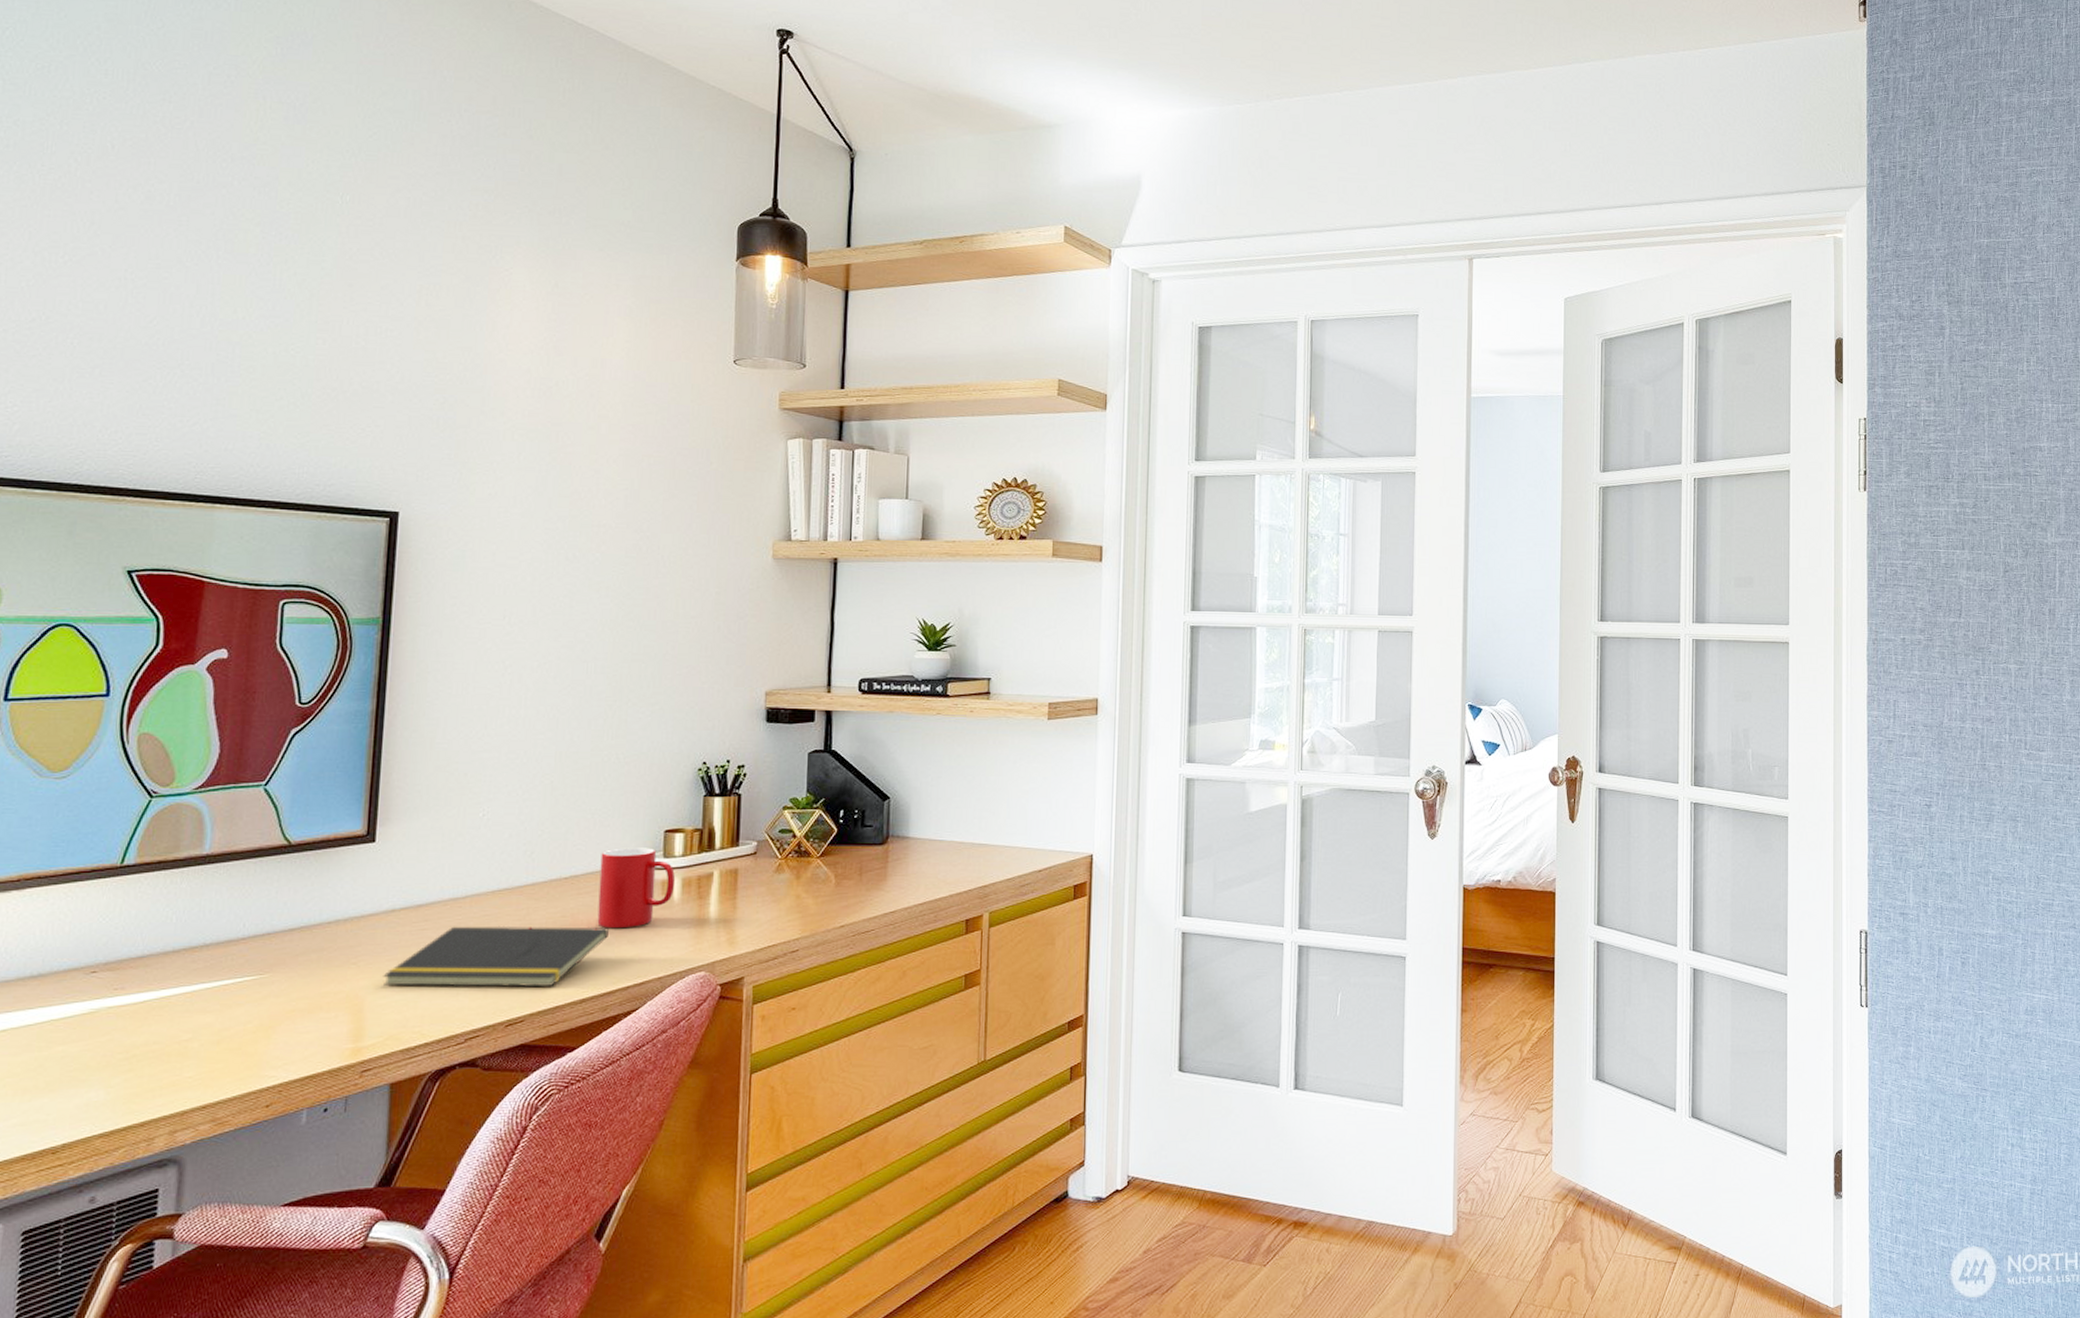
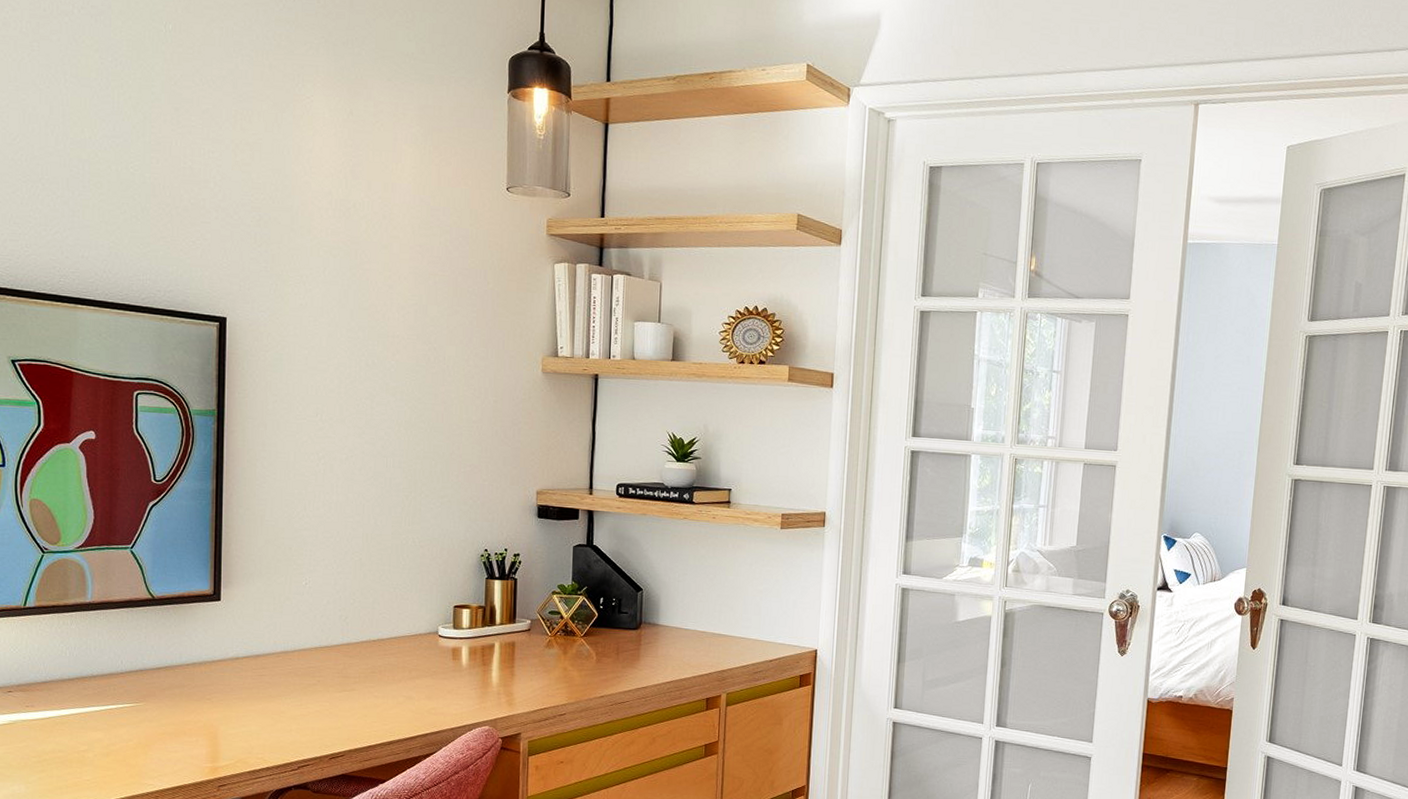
notepad: present [383,926,610,988] -> none [231,674,411,729]
cup: present [597,848,676,929] -> none [400,618,464,686]

